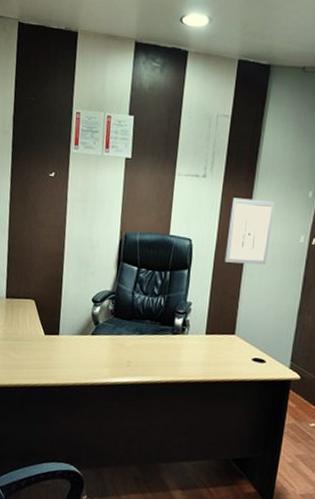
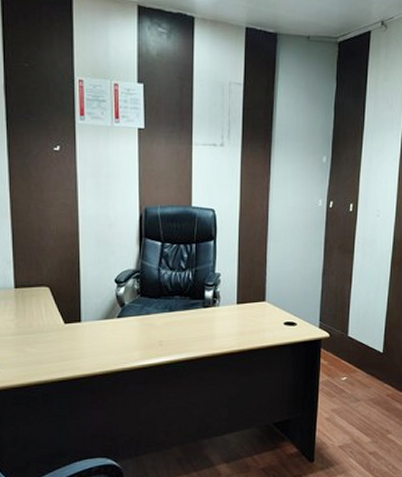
wall art: present [224,198,276,265] -> none [249,165,293,231]

